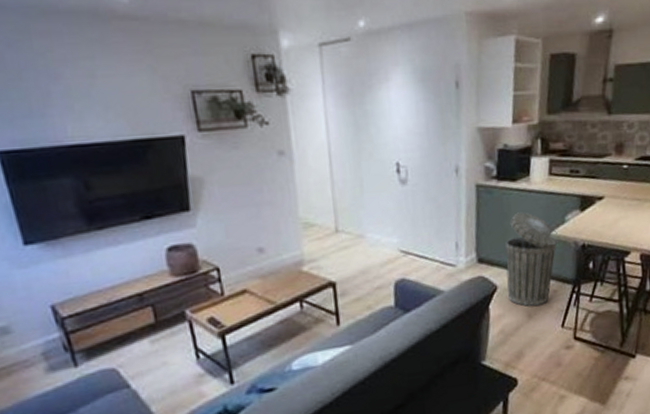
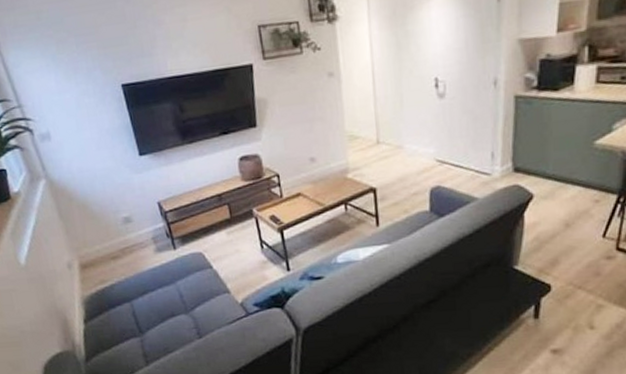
trash can: present [505,212,559,306] -> none [543,121,605,215]

